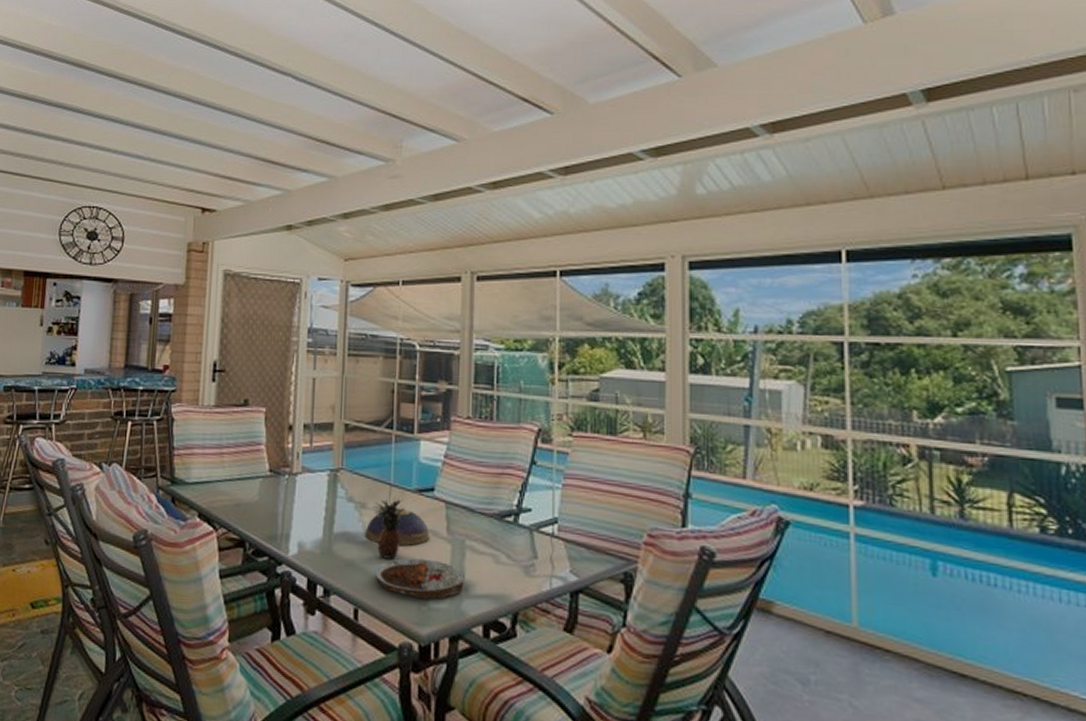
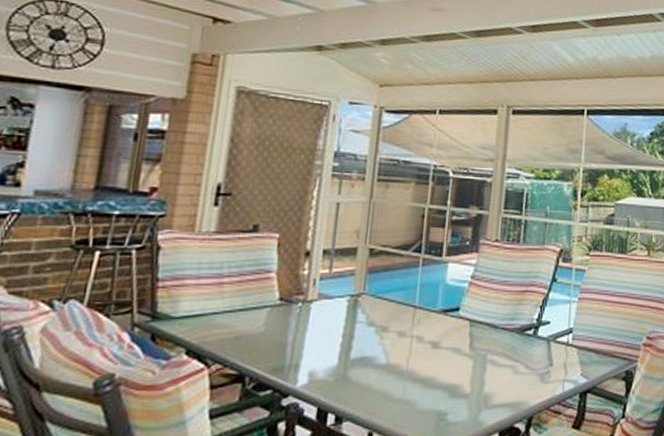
decorative bowl: present [364,508,429,546] -> none [384,329,452,366]
fruit: present [373,497,405,559] -> none [395,319,429,380]
plate: present [374,558,464,600] -> none [392,376,484,415]

